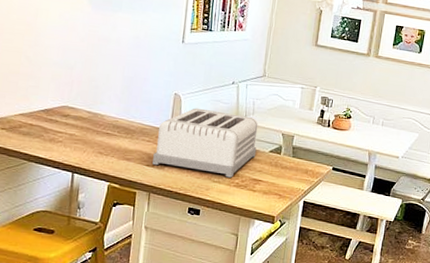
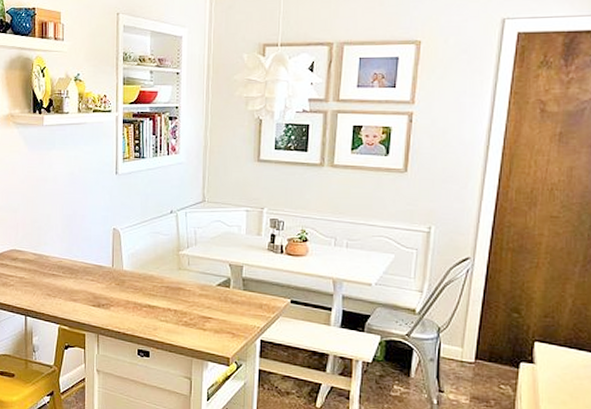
toaster: present [152,108,258,178] -> none [98,242,203,316]

